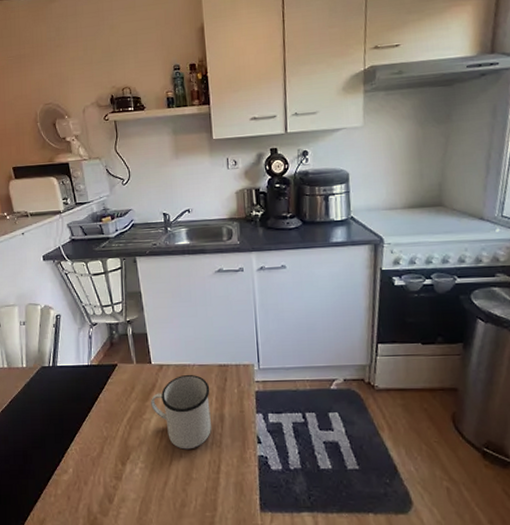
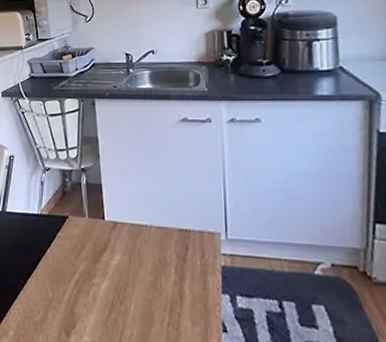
mug: present [151,374,211,450] -> none [102,236,169,328]

